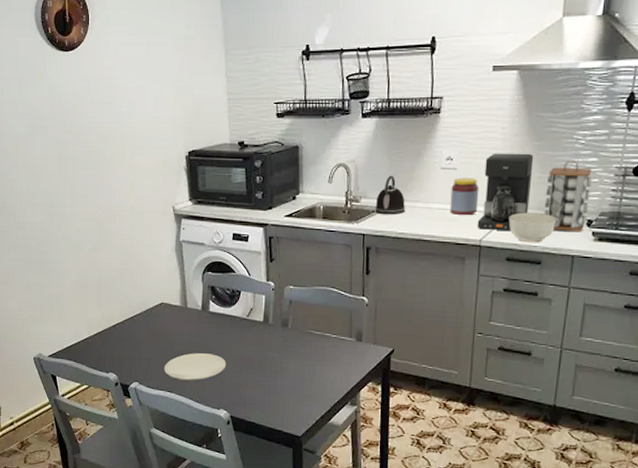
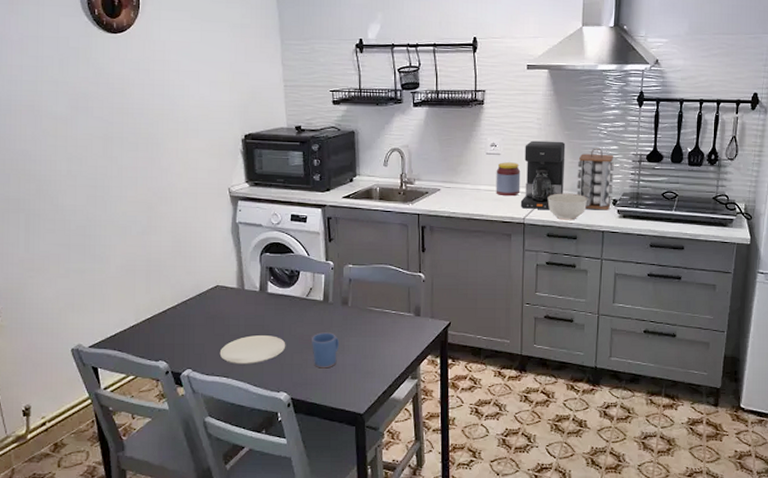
mug: none [251,353,279,389] -> present [312,332,340,369]
kettle: present [375,175,406,214] -> none [428,159,457,195]

